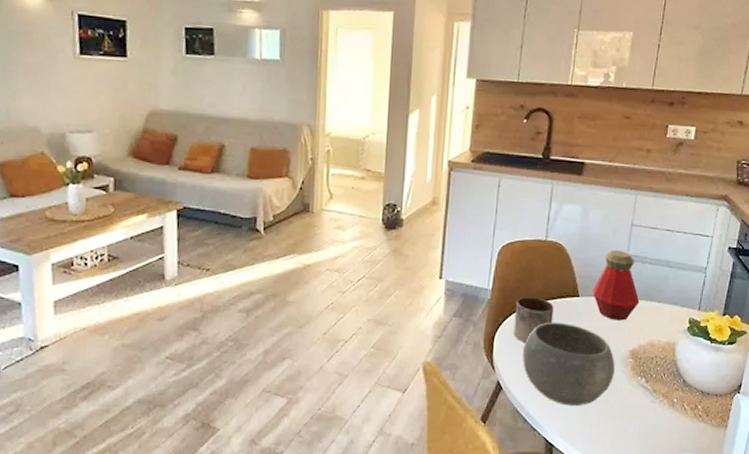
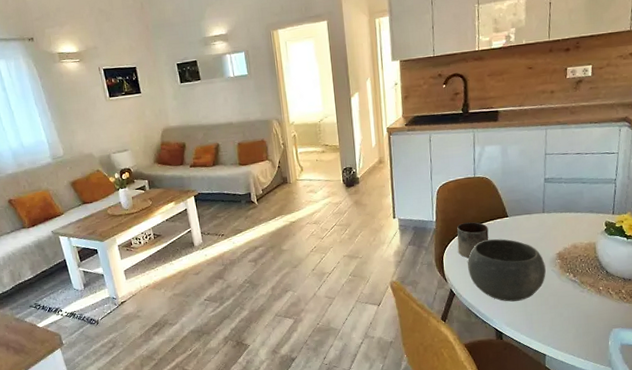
bottle: present [593,250,640,321] -> none [519,176,560,232]

